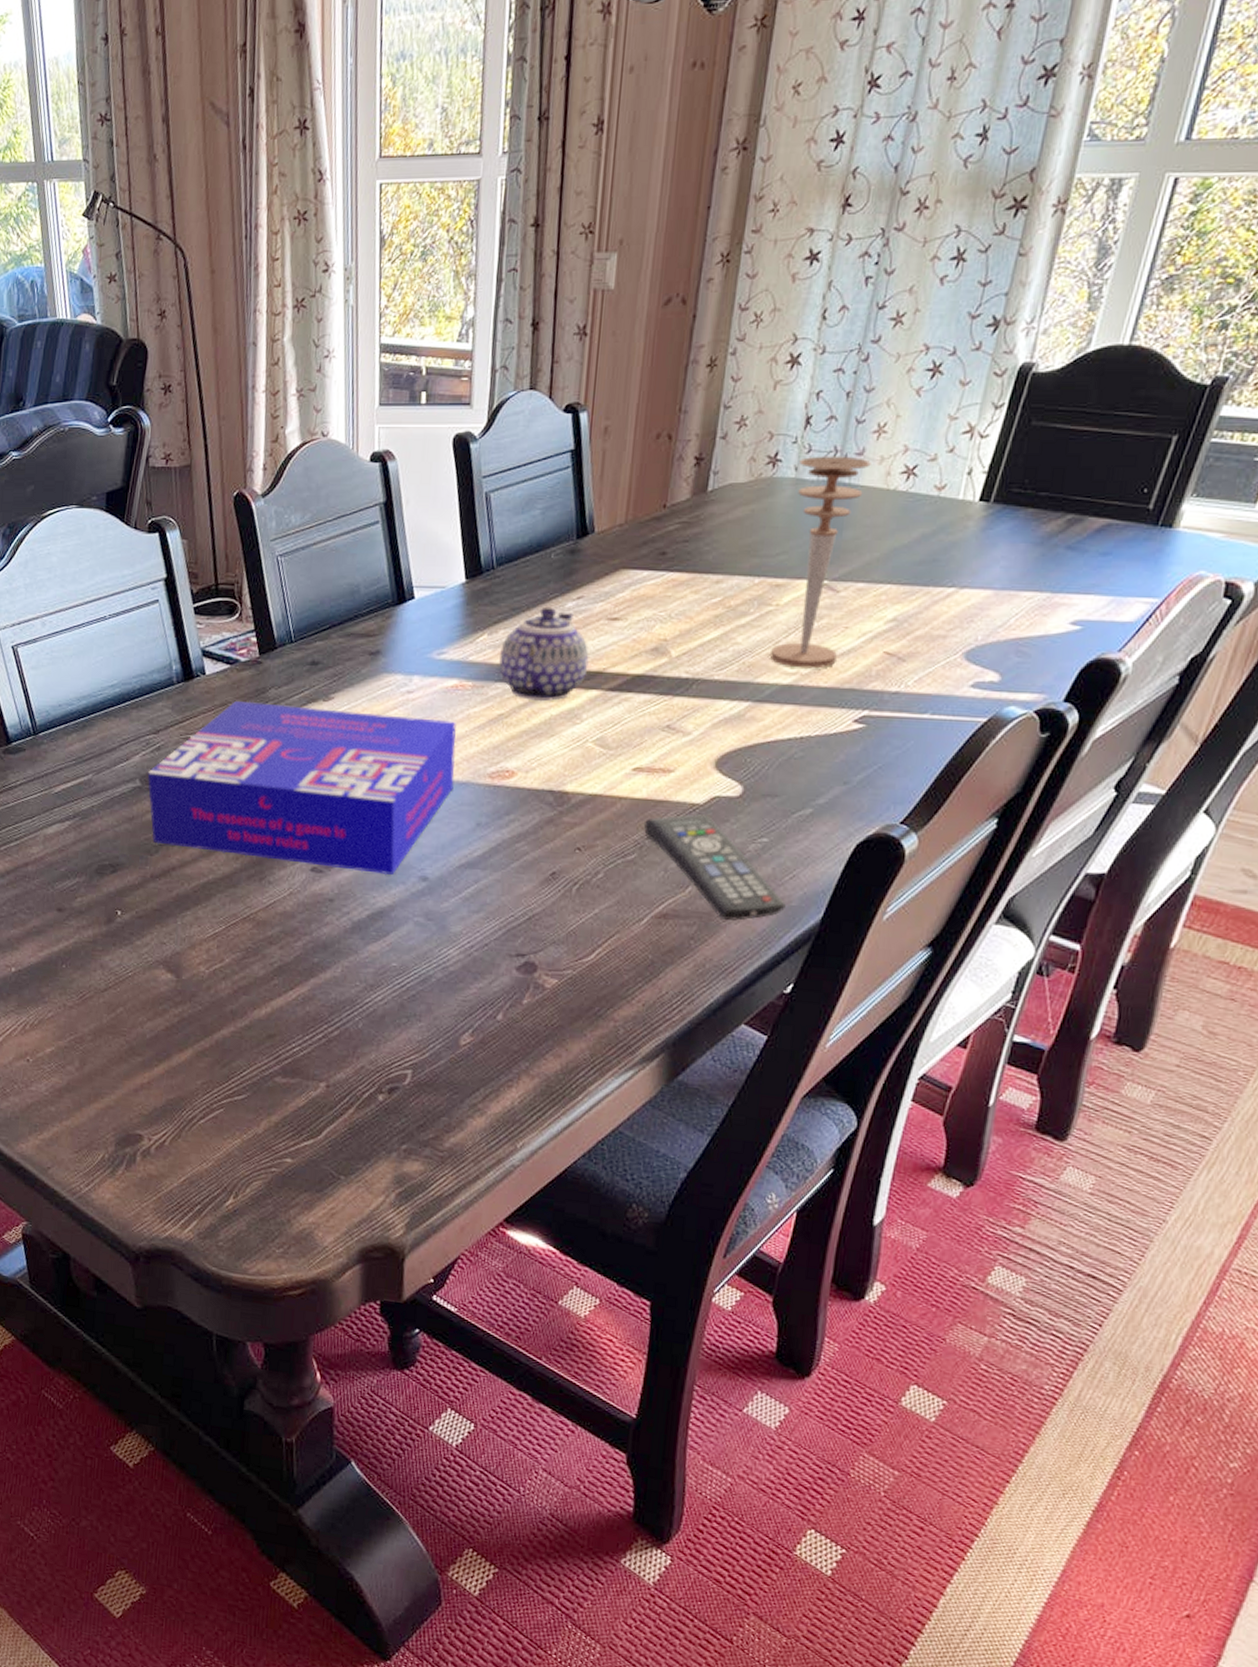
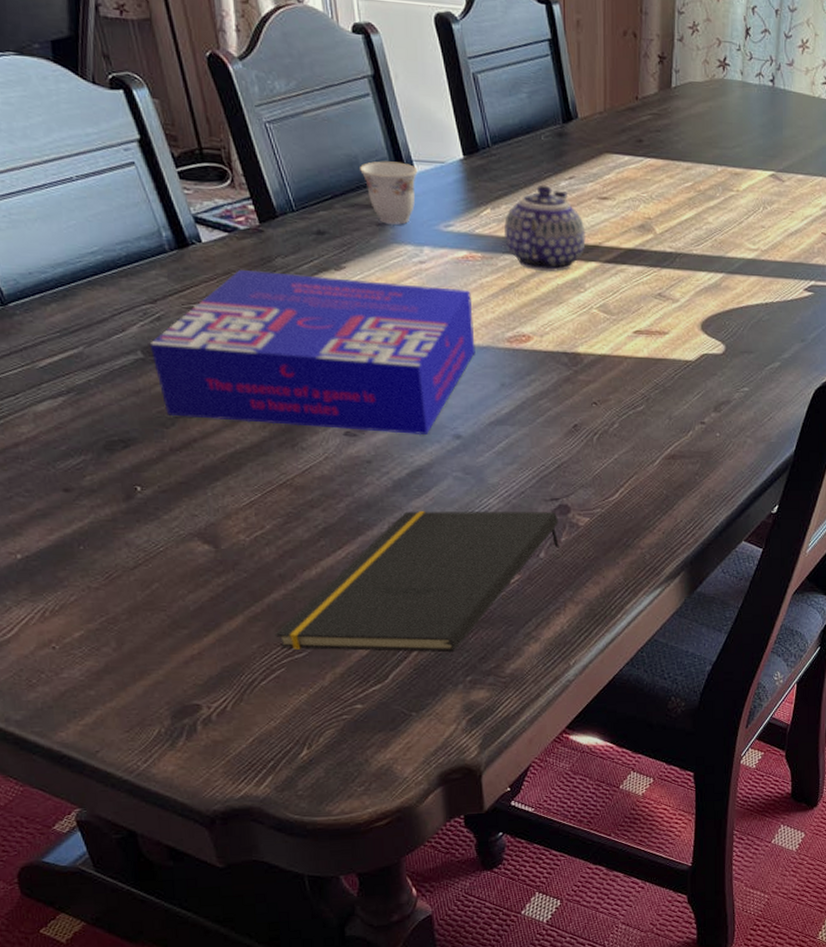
notepad: none [218,955,523,1116] -> present [275,511,560,653]
teacup: none [360,588,417,653] -> present [360,161,418,225]
remote control: present [643,813,786,921] -> none [648,368,767,457]
candlestick: present [770,456,871,669] -> none [736,63,799,246]

